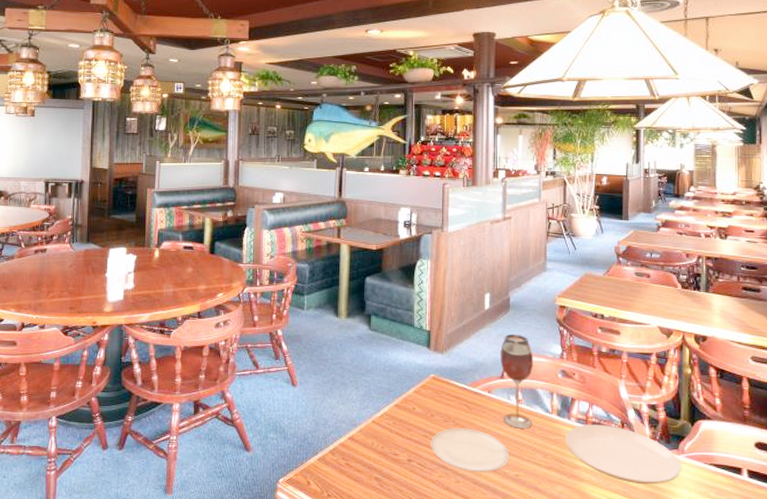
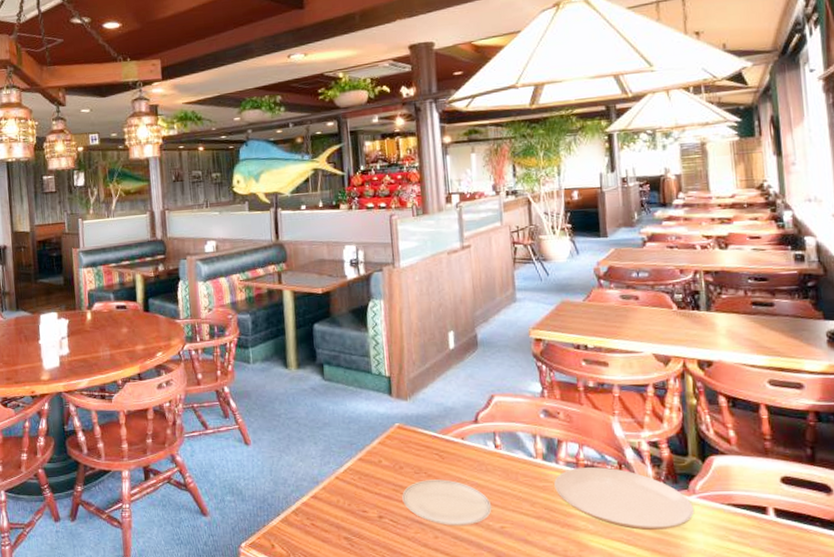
wineglass: present [500,333,534,429] -> none [471,373,514,477]

